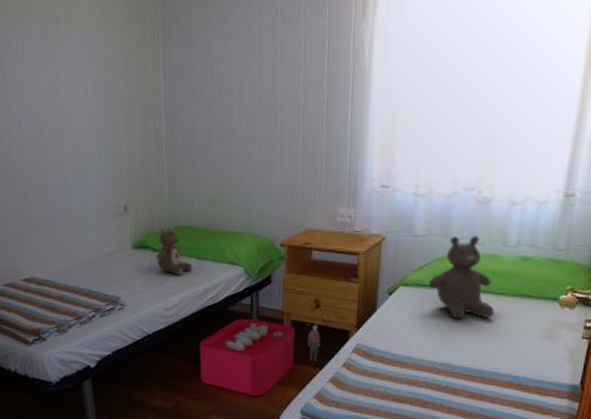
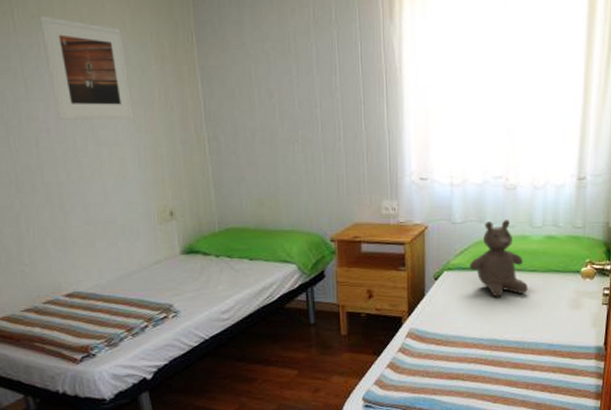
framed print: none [20,14,98,114] -> present [40,17,134,120]
stuffed bear: present [156,225,193,275] -> none [207,228,246,277]
storage bin: present [199,318,320,396] -> none [259,313,376,389]

